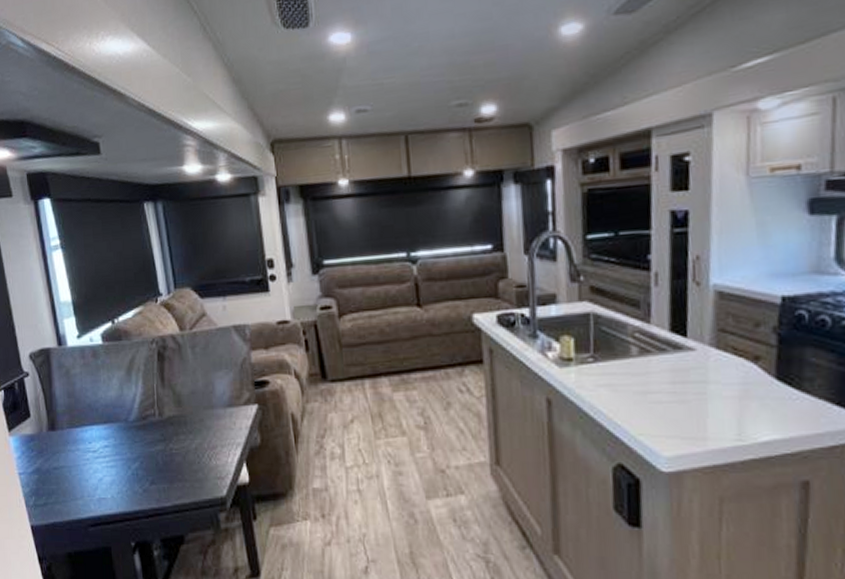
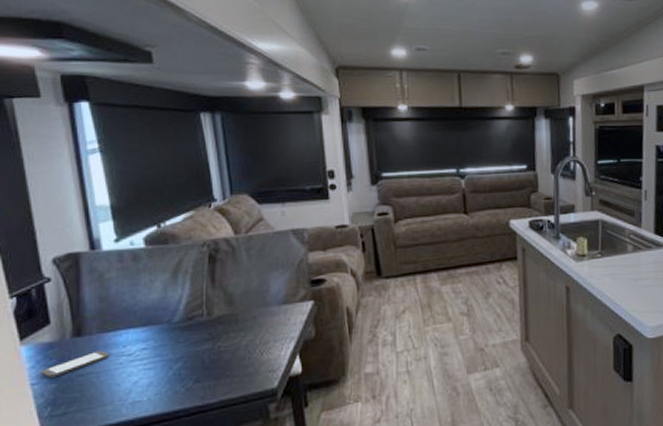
smartphone: none [25,445,78,469] -> present [41,350,110,378]

